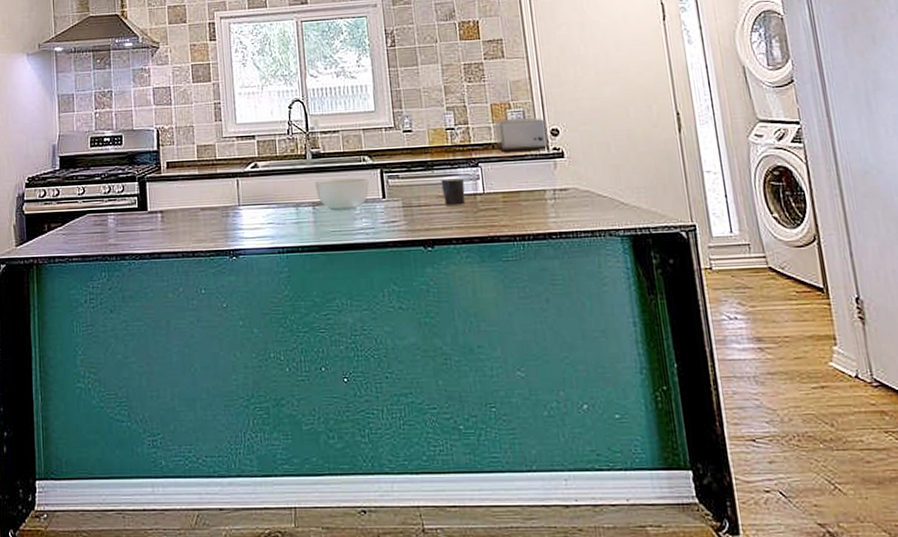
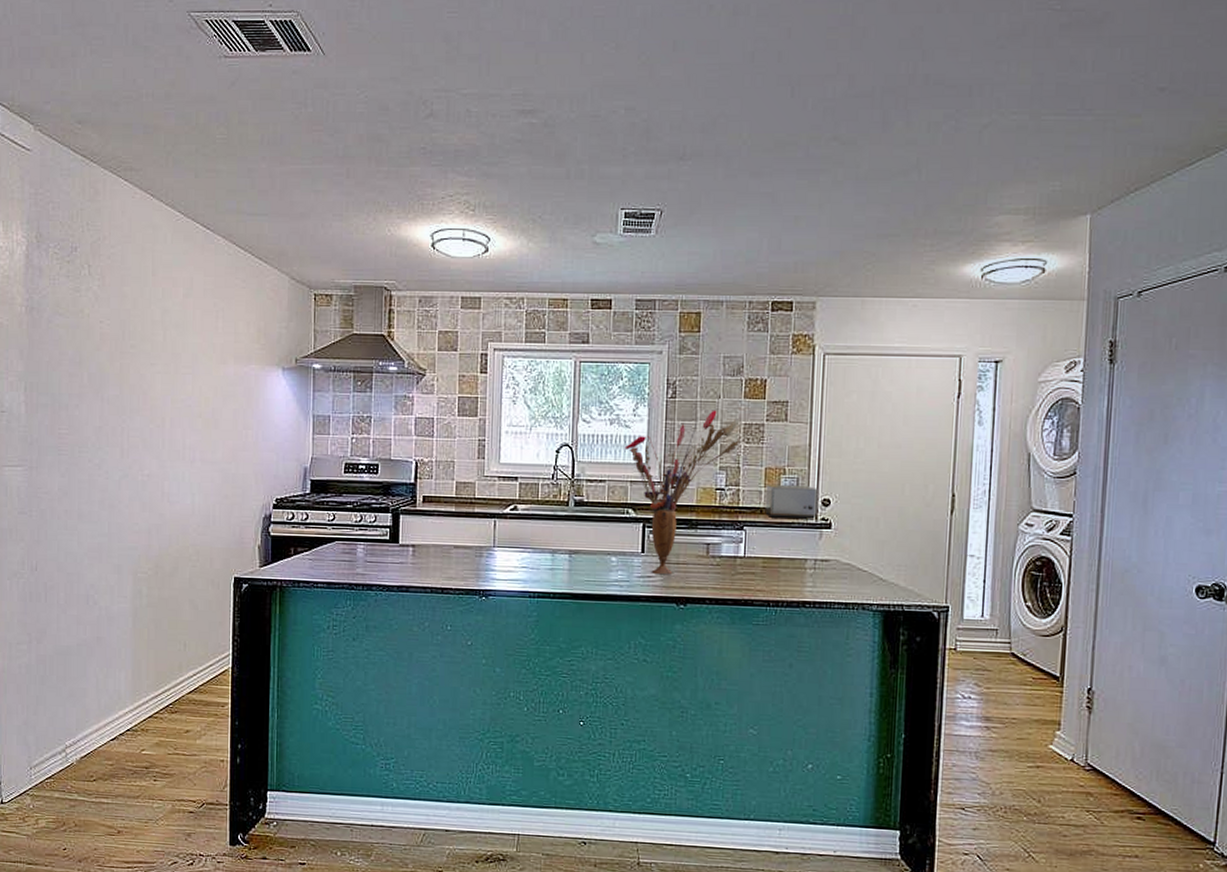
bowl: present [314,178,369,211] -> none [574,529,630,562]
bouquet: none [353,54,463,218] -> present [624,410,740,574]
mug: present [441,178,466,208] -> none [702,539,727,569]

